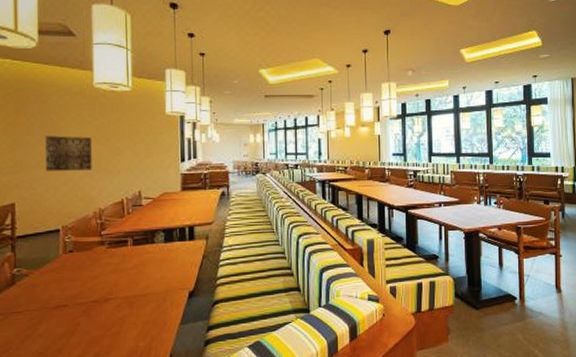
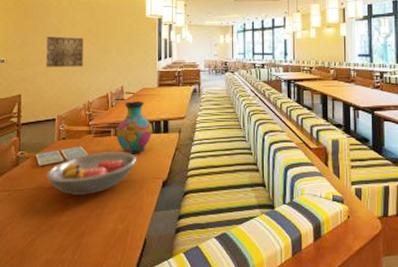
drink coaster: none [35,258,101,284] -> present [35,146,88,166]
fruit bowl: none [49,263,160,314] -> present [46,152,137,195]
vase: none [134,207,176,265] -> present [116,101,153,154]

